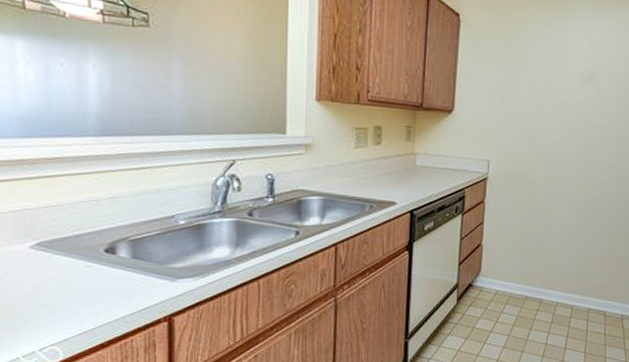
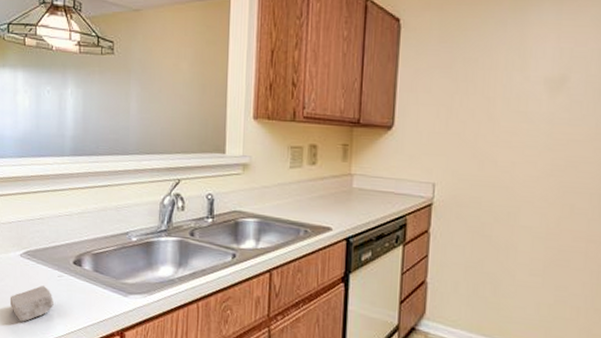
soap bar: none [17,277,81,320] -> present [9,285,55,322]

